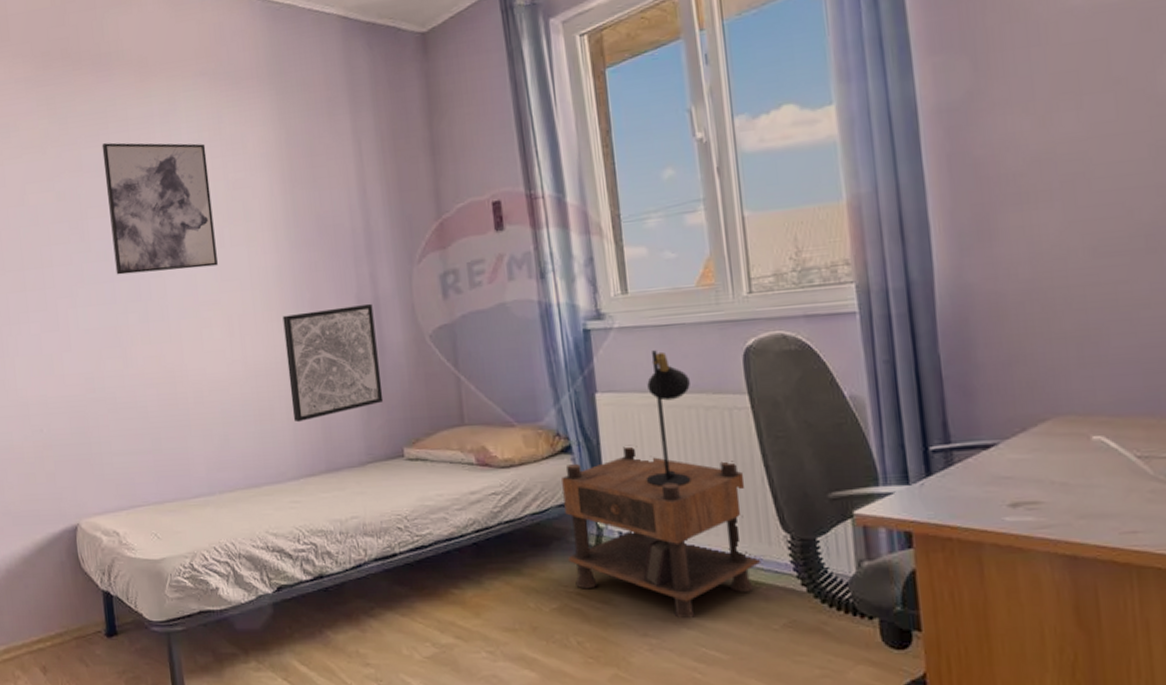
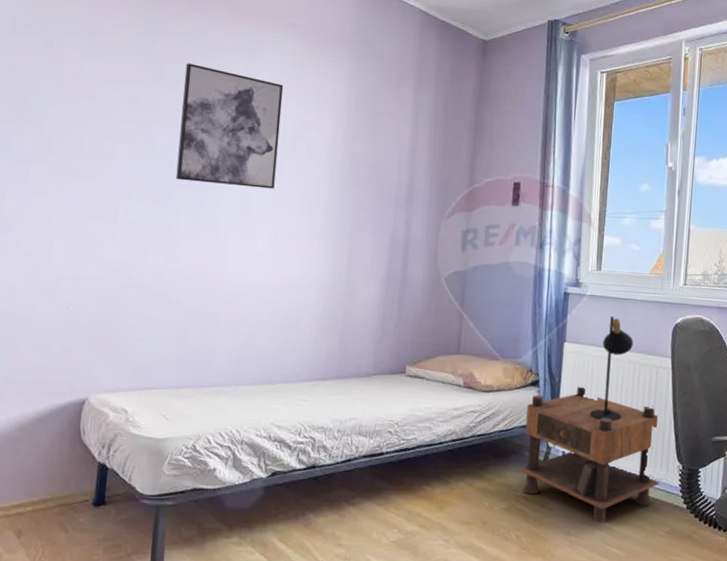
wall art: present [282,303,384,423] -> none [316,241,403,333]

